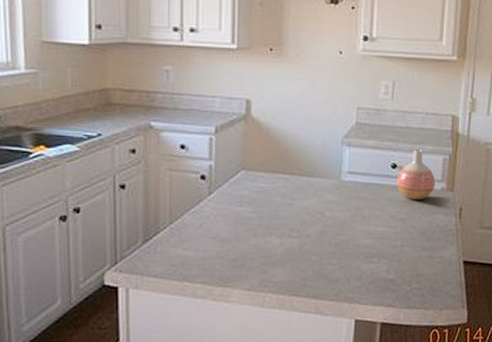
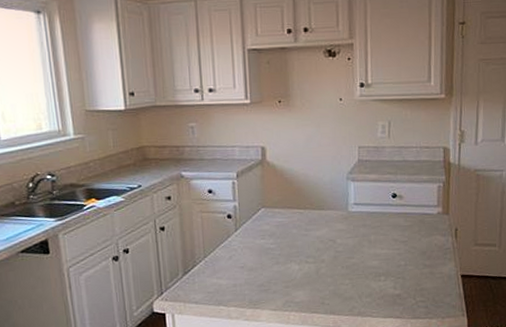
vase: present [397,150,436,201] -> none [397,180,432,225]

